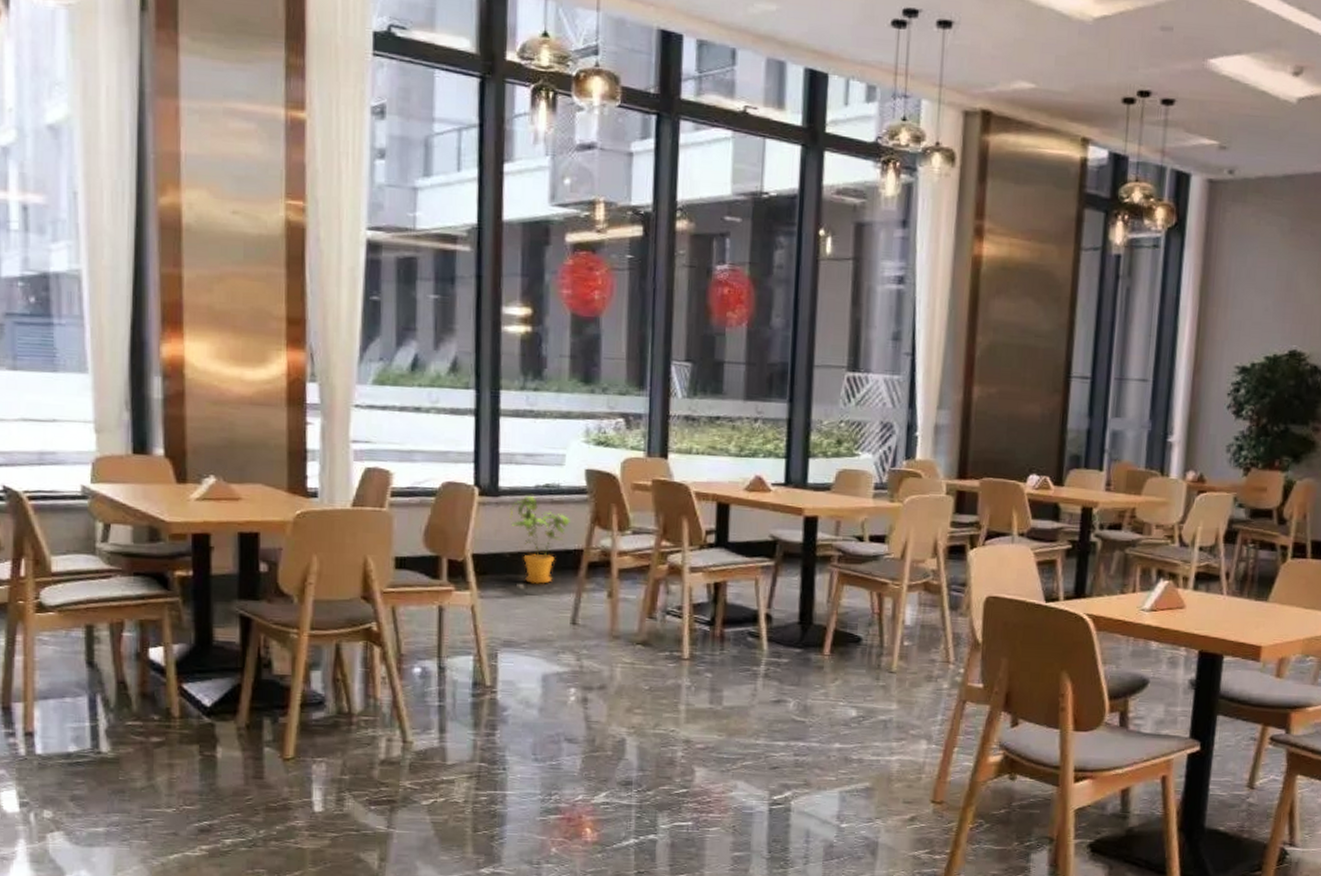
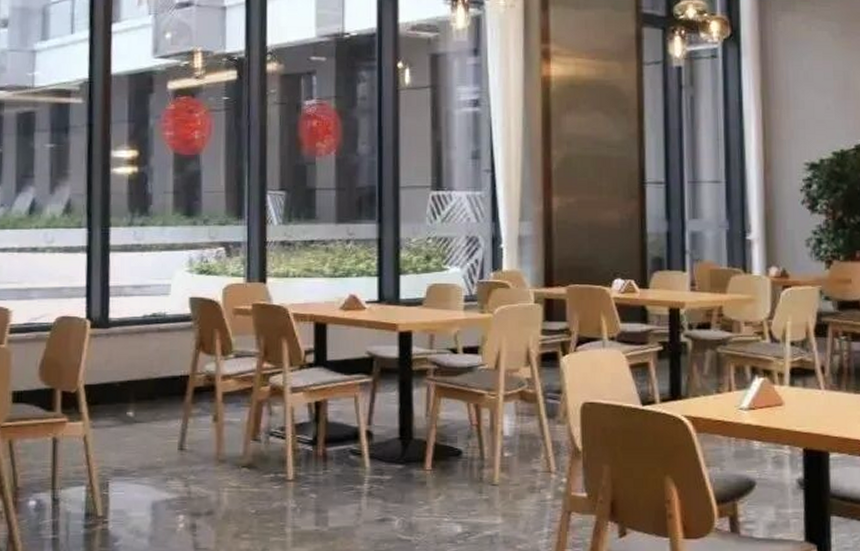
house plant: present [510,496,570,584] -> none [119,326,176,411]

